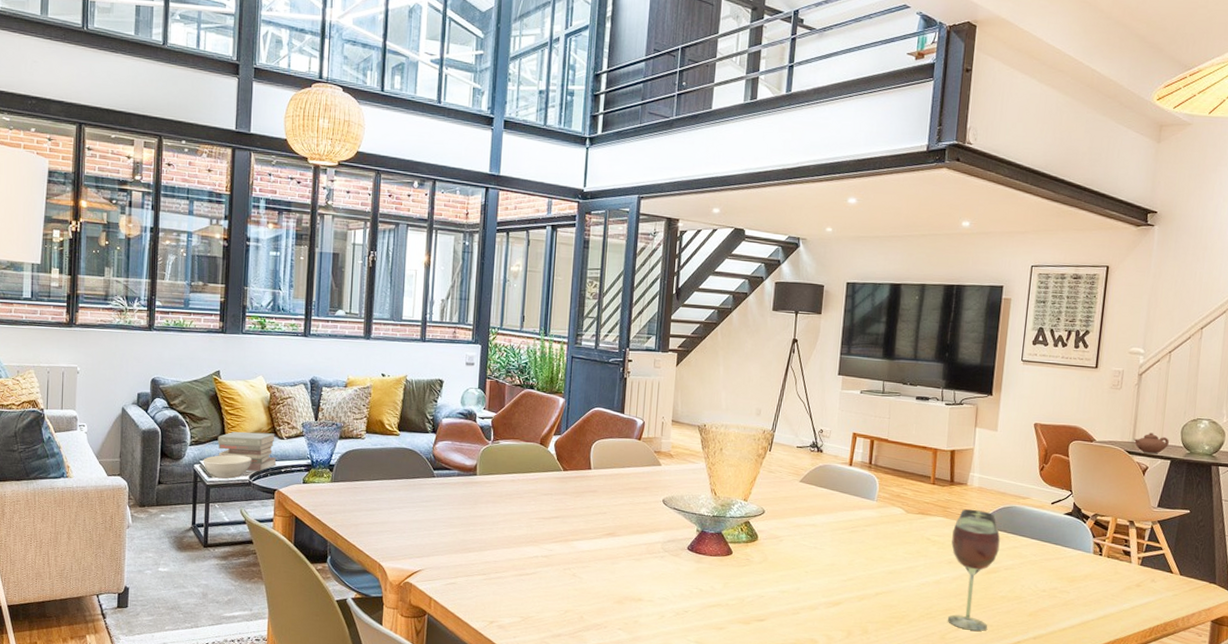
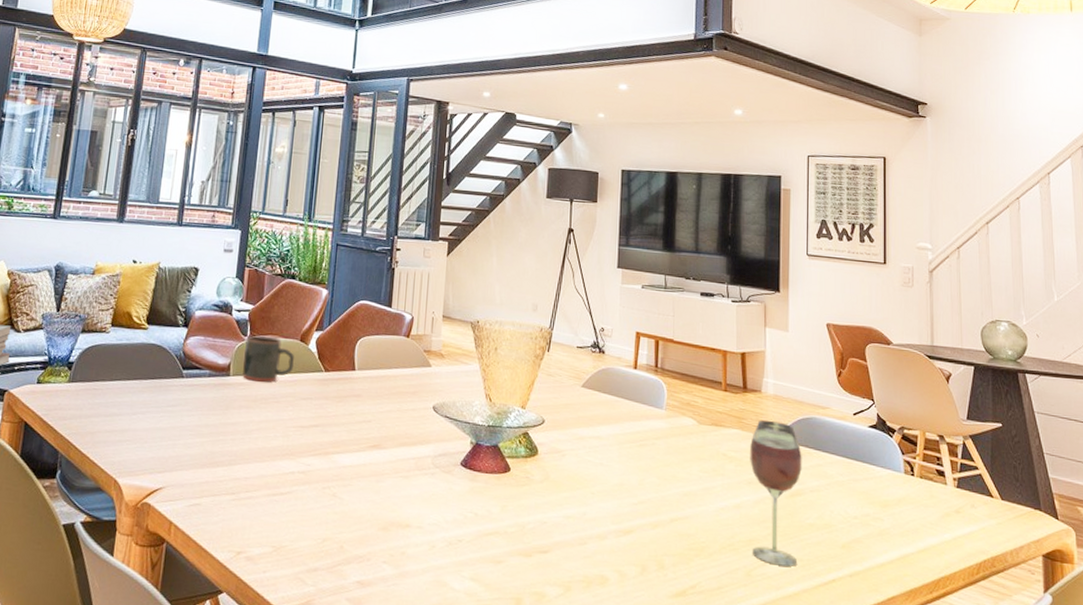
mug: none [488,439,536,481] -> present [242,335,295,382]
teapot: present [1133,433,1169,454] -> none [932,335,970,359]

